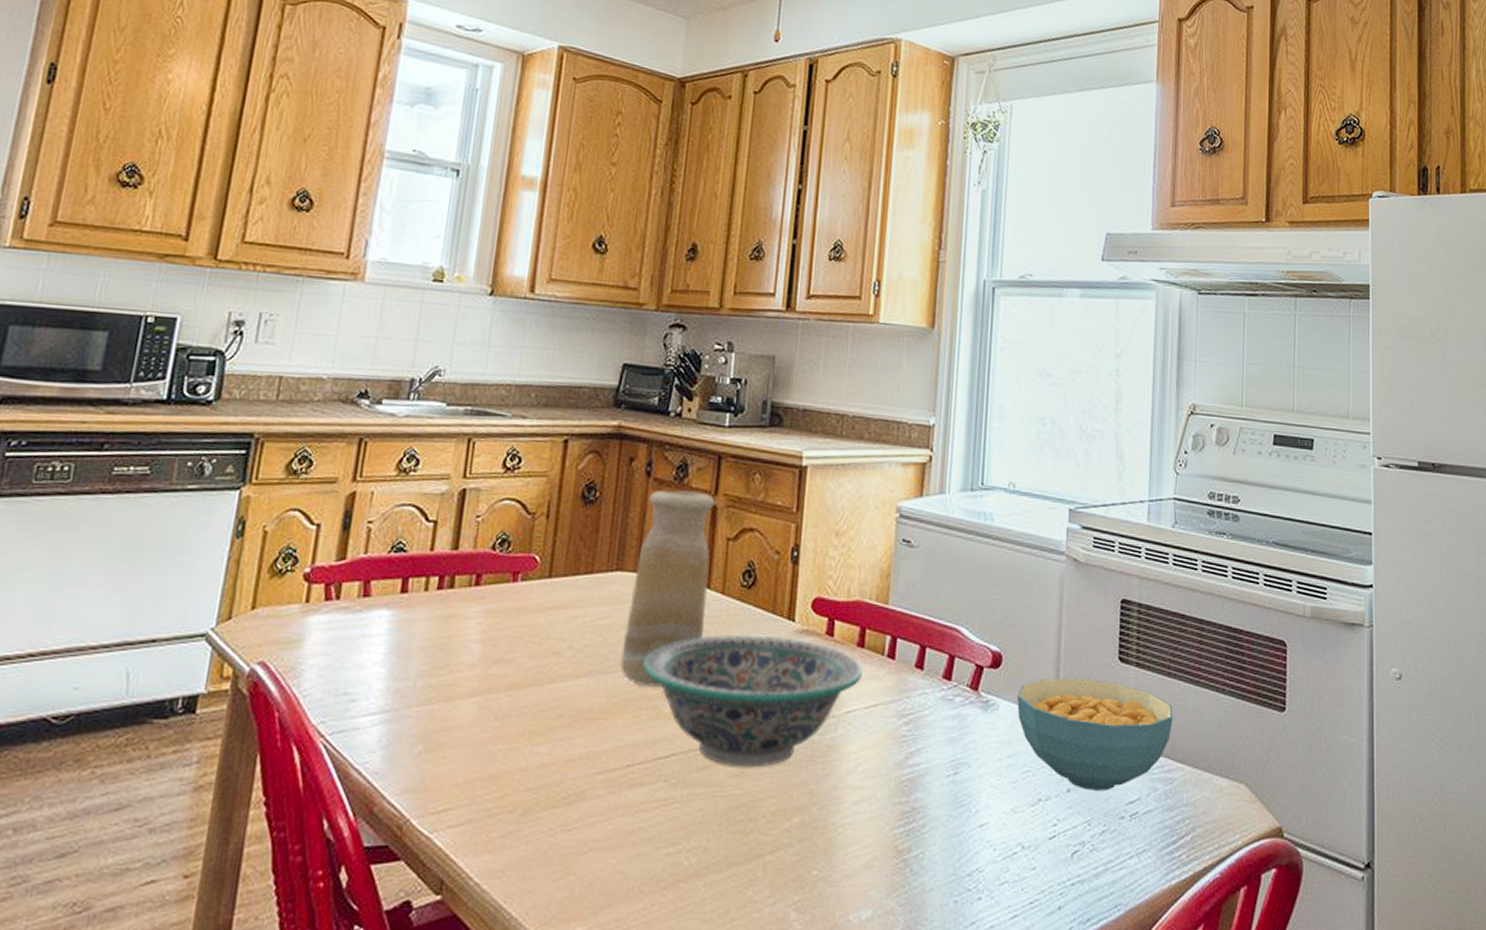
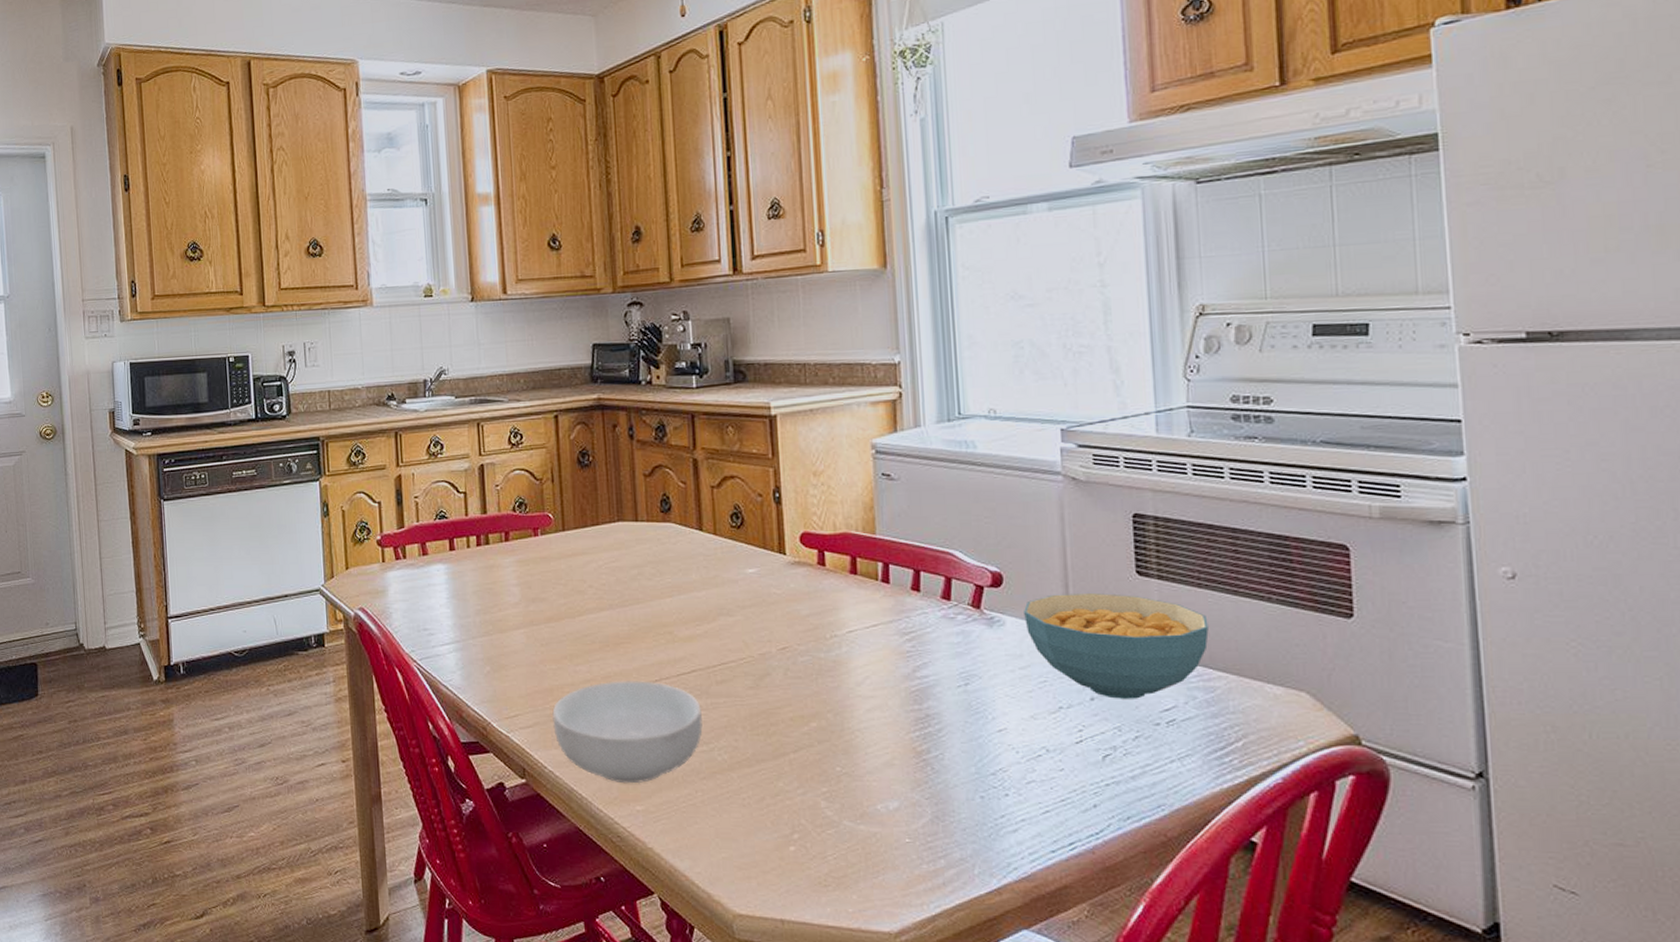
cereal bowl: none [491,765,675,898] -> present [552,681,703,784]
vase: present [620,490,715,687] -> none [634,448,704,616]
decorative bowl: present [642,634,863,768] -> none [654,568,859,681]

